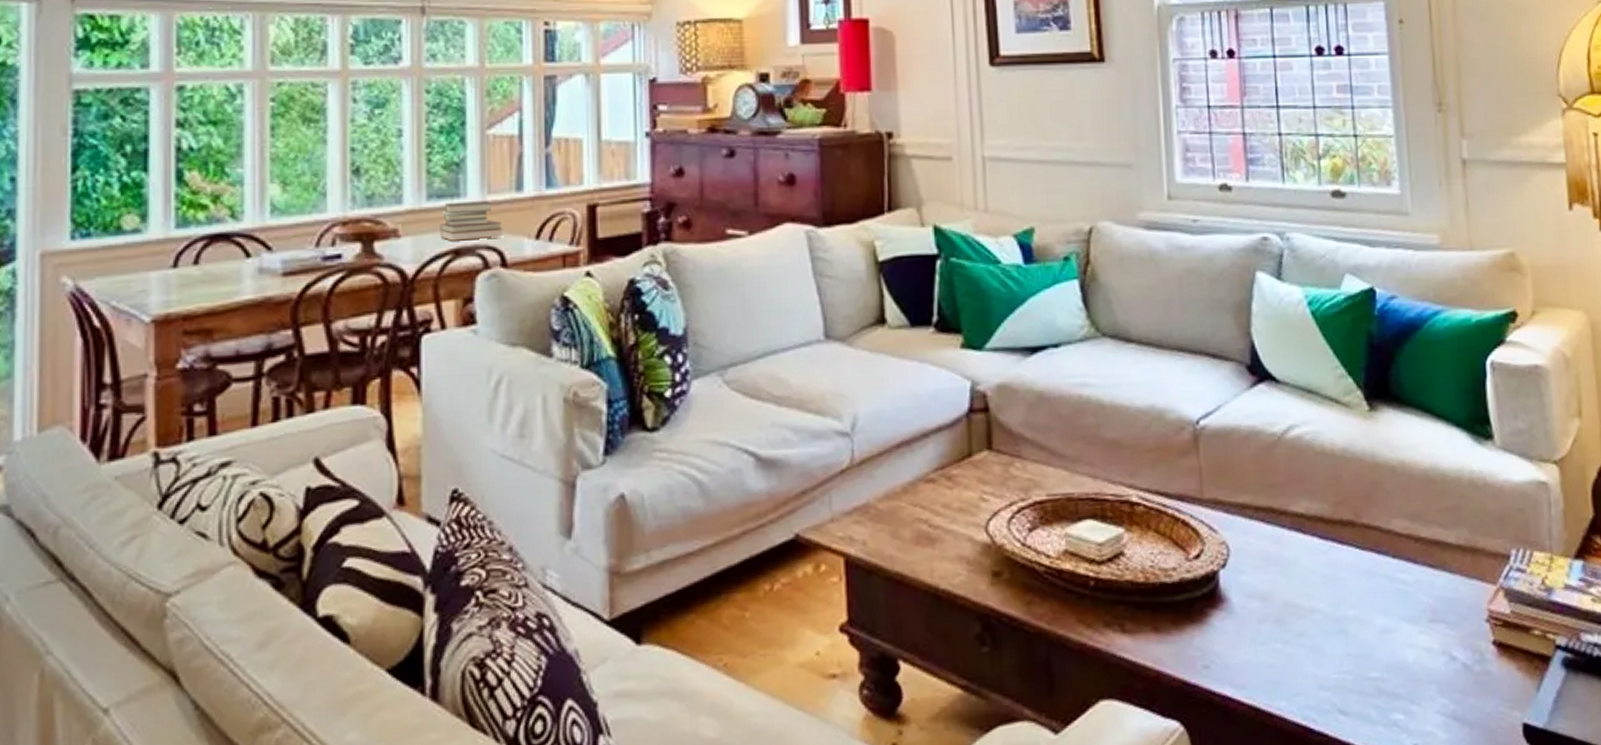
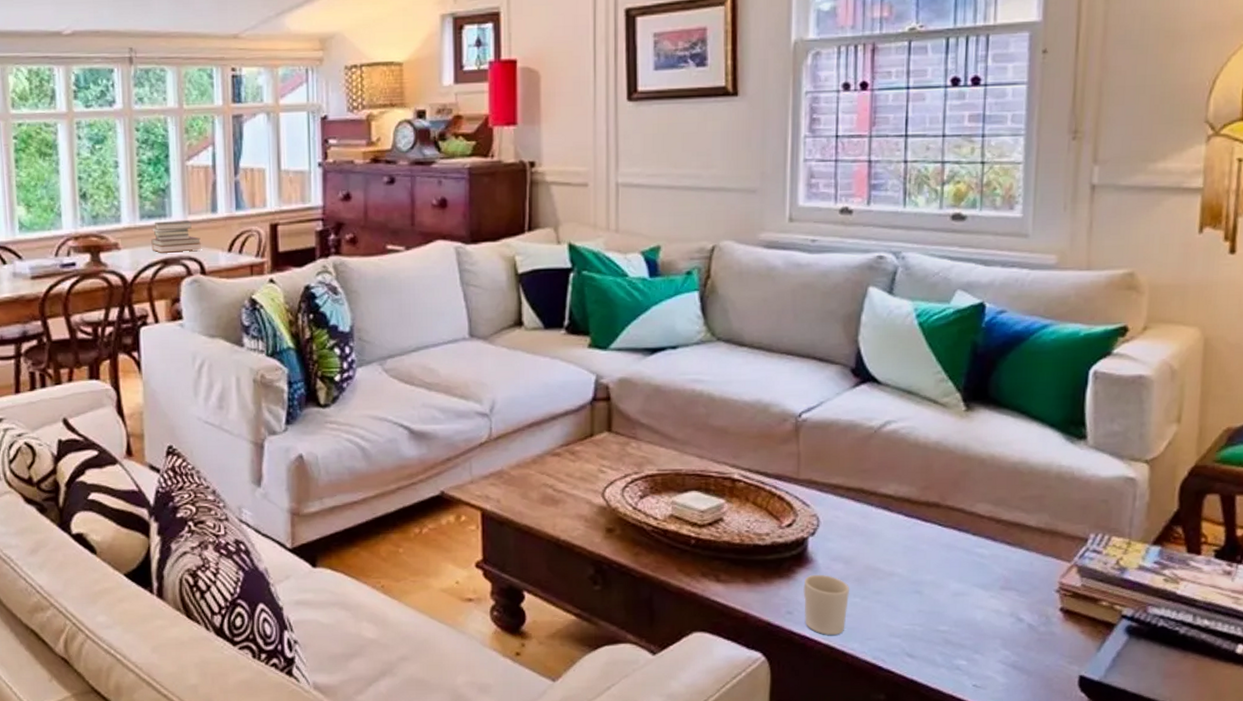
mug: none [1219,615,1271,693] -> present [803,574,850,635]

